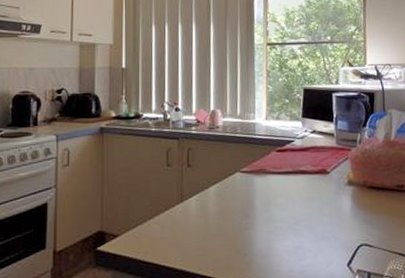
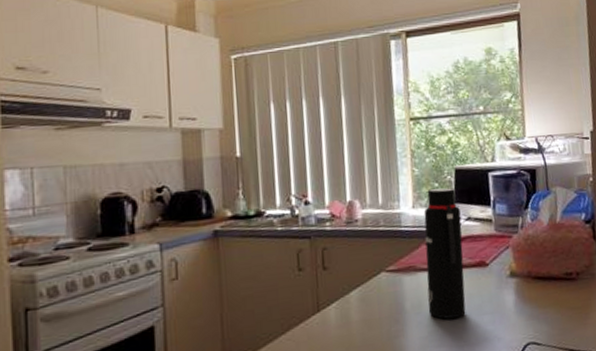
water bottle: none [275,104,308,217] -> present [424,188,466,320]

